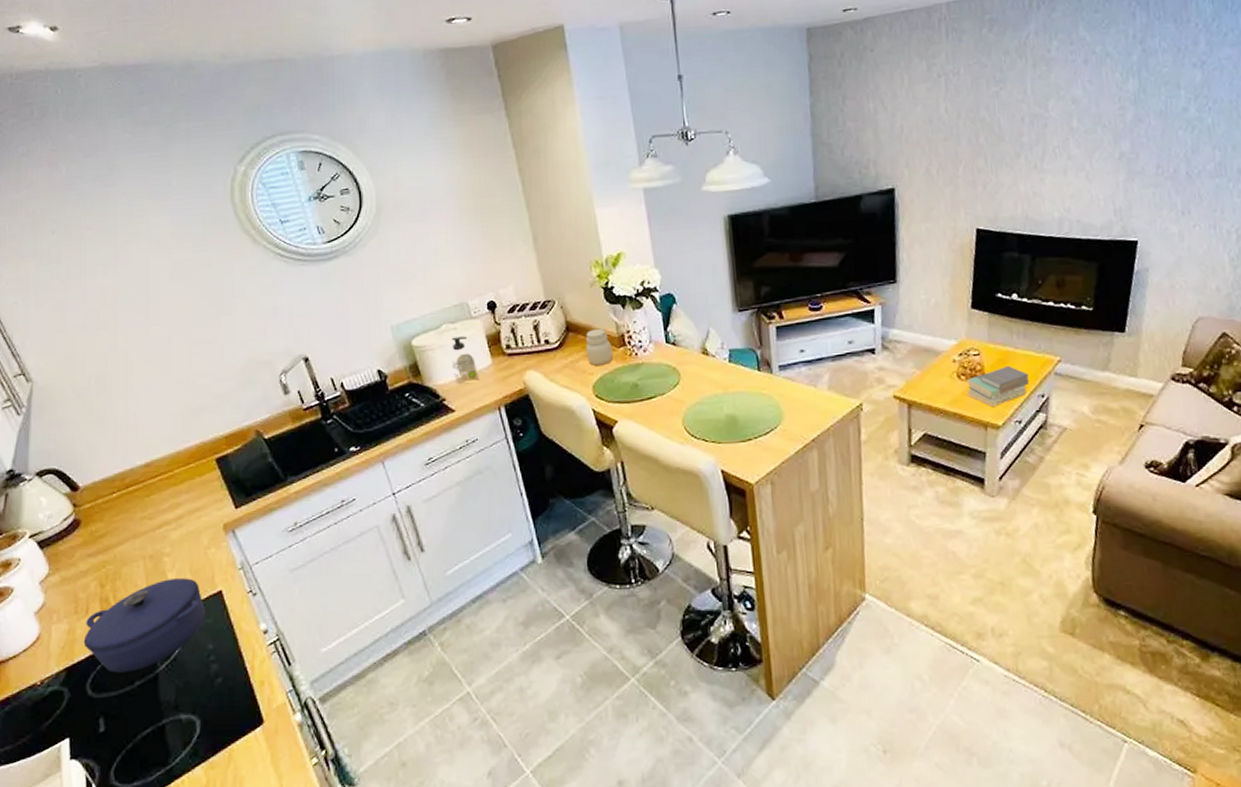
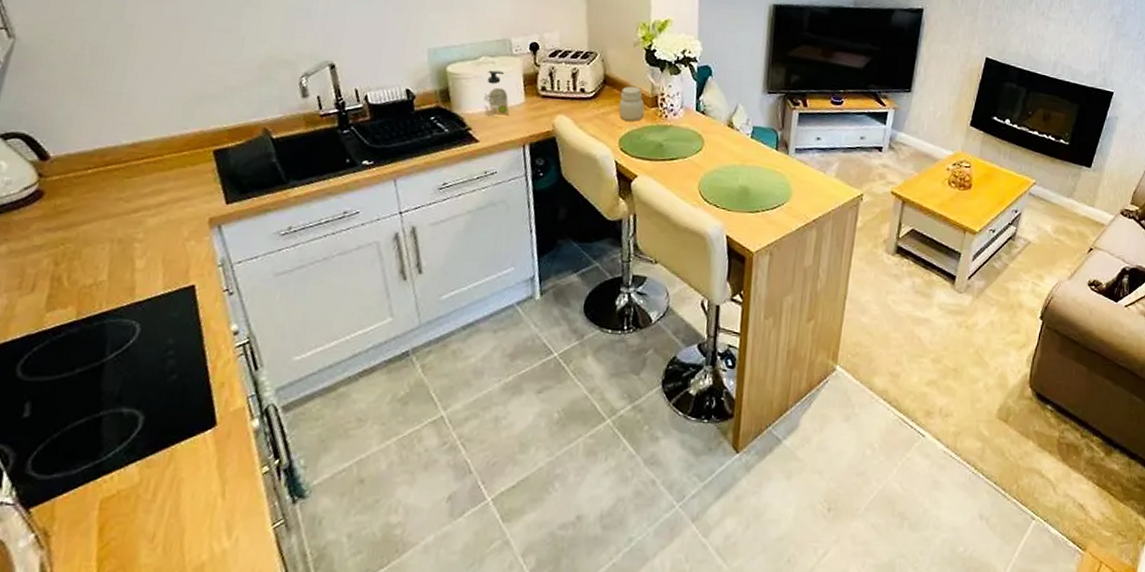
cooking pot: present [83,578,207,673] -> none [22,266,173,358]
books: present [967,365,1029,407] -> none [954,180,1008,215]

